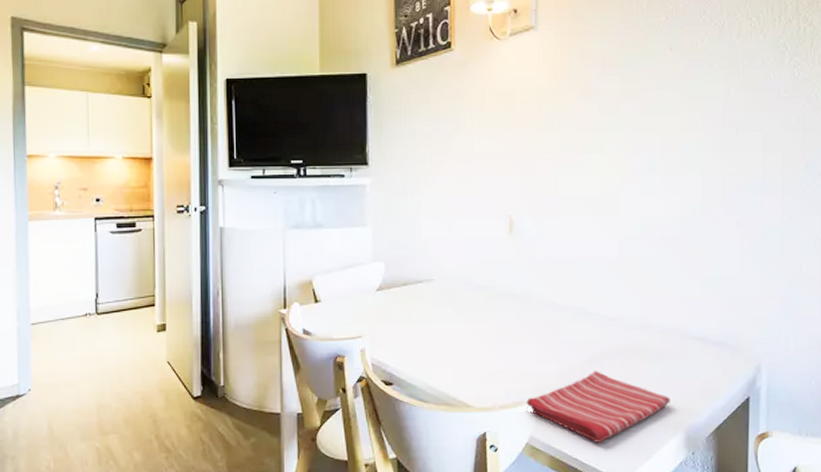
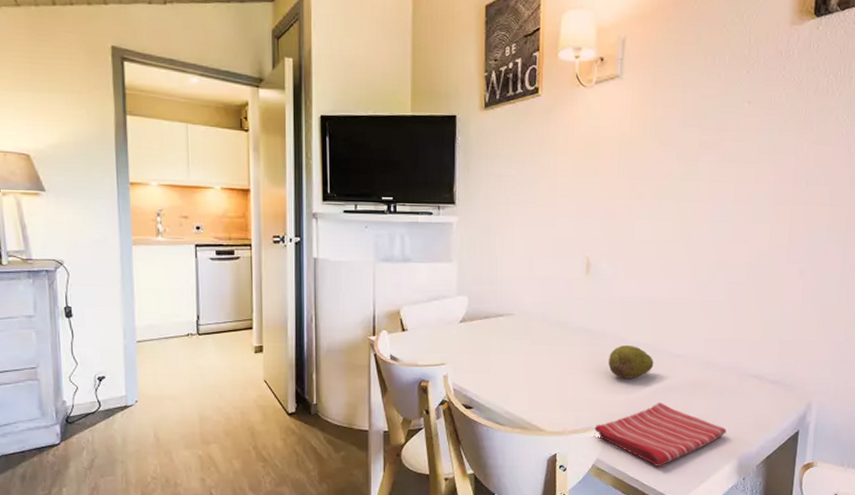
fruit: none [538,308,587,346] -> present [608,344,654,379]

